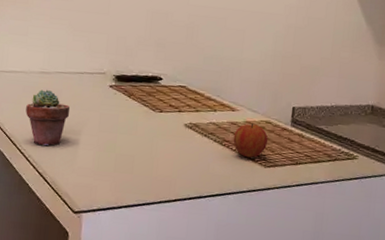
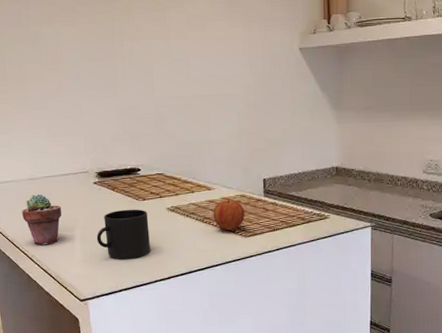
mug: none [102,119,163,174] -> present [96,209,150,259]

